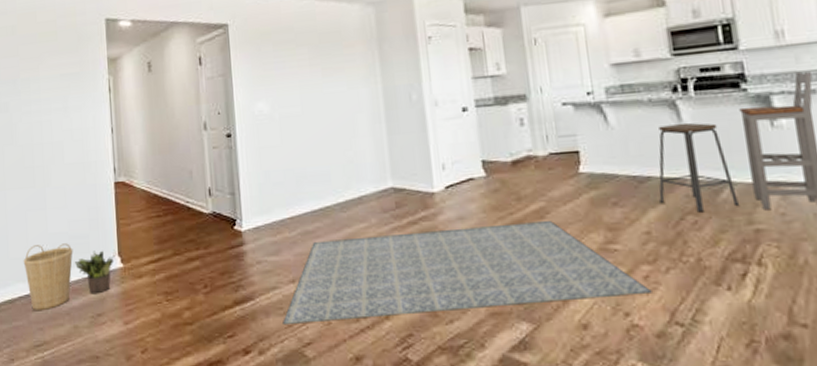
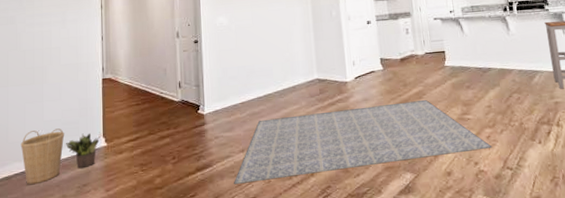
bar stool: present [659,122,739,213] -> none [495,31,545,92]

